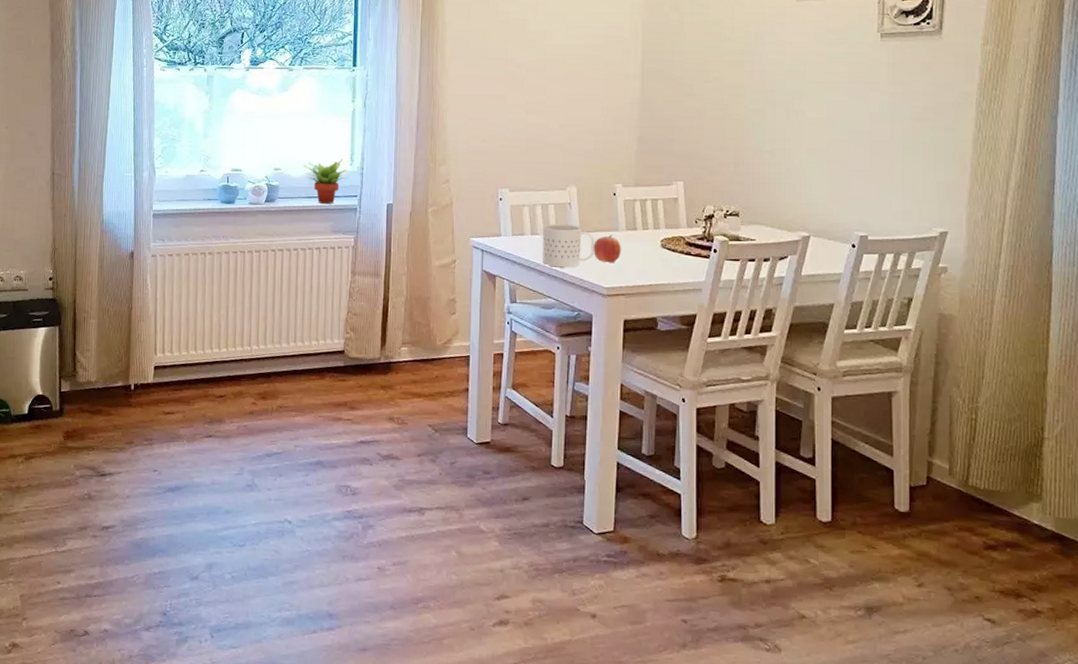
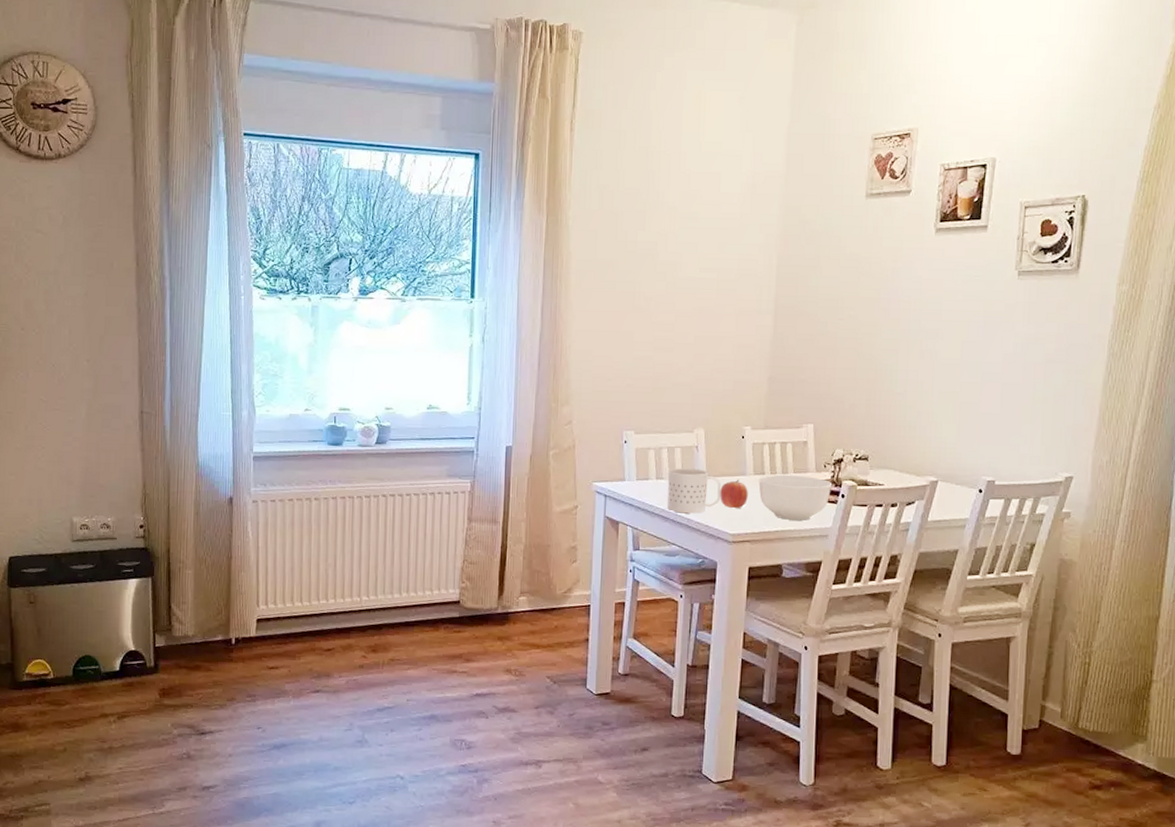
succulent plant: present [304,159,348,204] -> none [417,398,465,446]
bowl: none [631,230,704,275] -> present [758,474,833,521]

